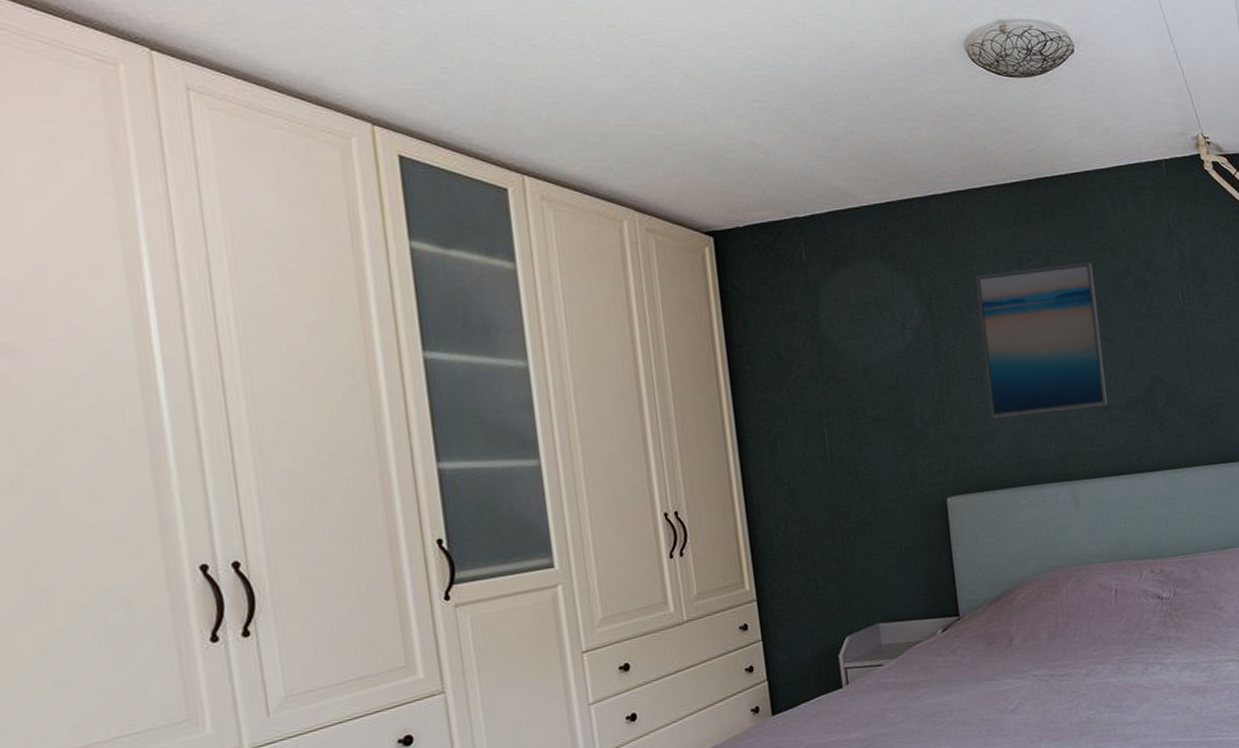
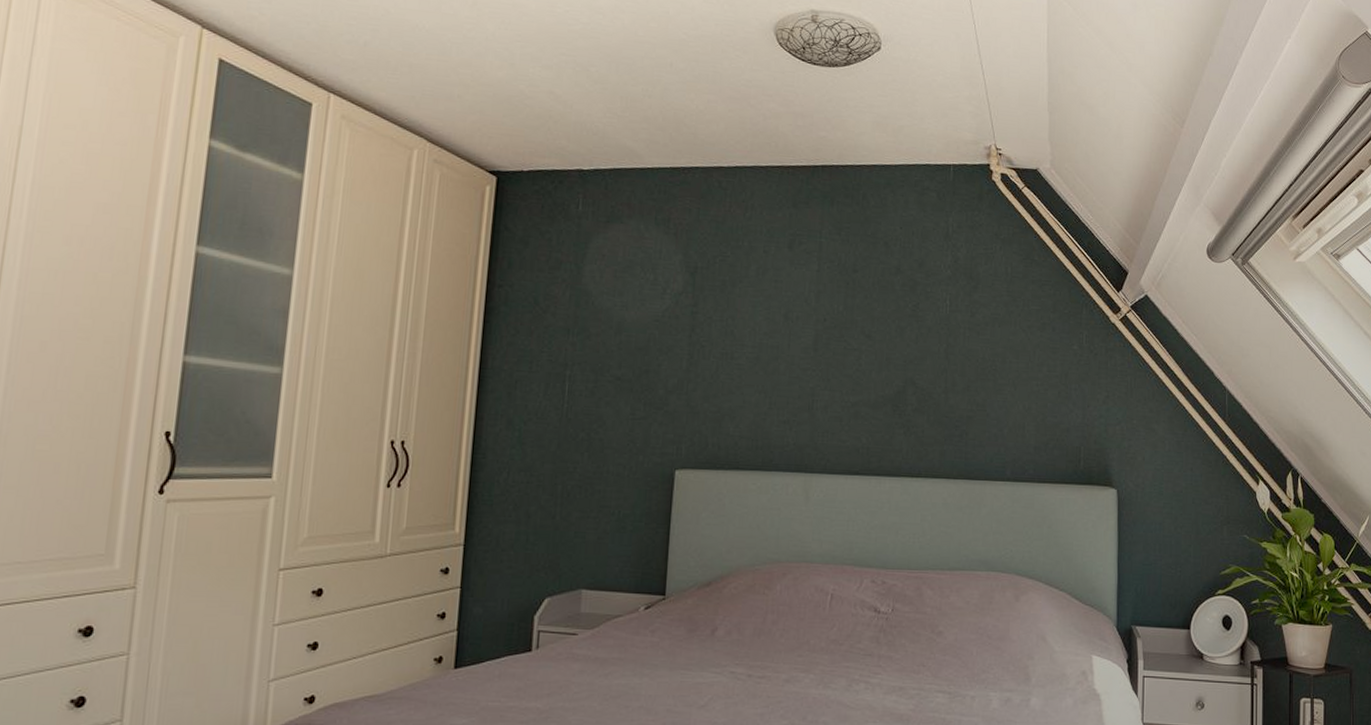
wall art: present [976,261,1107,418] -> none [735,250,864,401]

